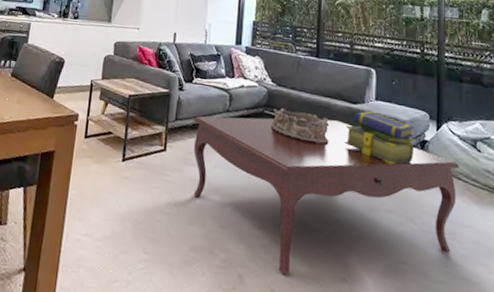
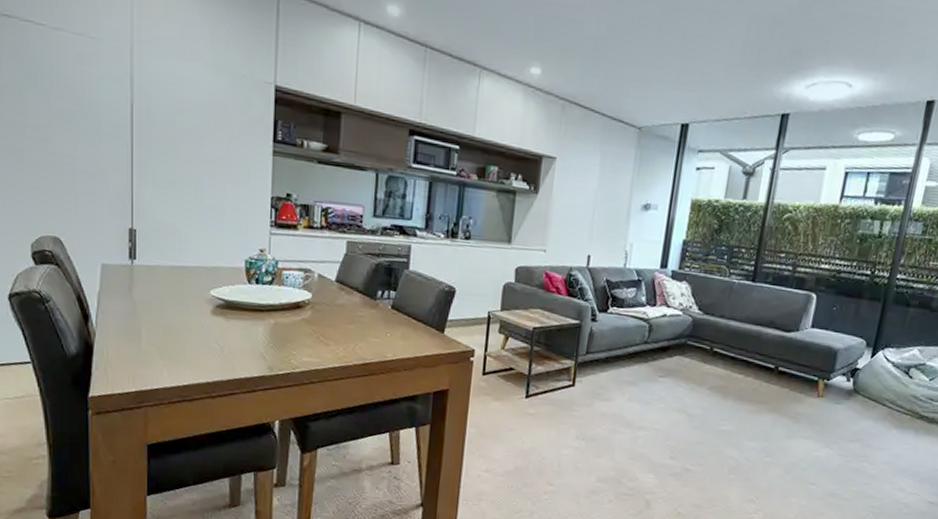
coffee table: present [193,116,459,275] -> none [603,348,887,499]
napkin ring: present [270,108,329,144] -> none [692,338,757,375]
stack of books: present [345,110,415,165] -> none [771,339,849,393]

